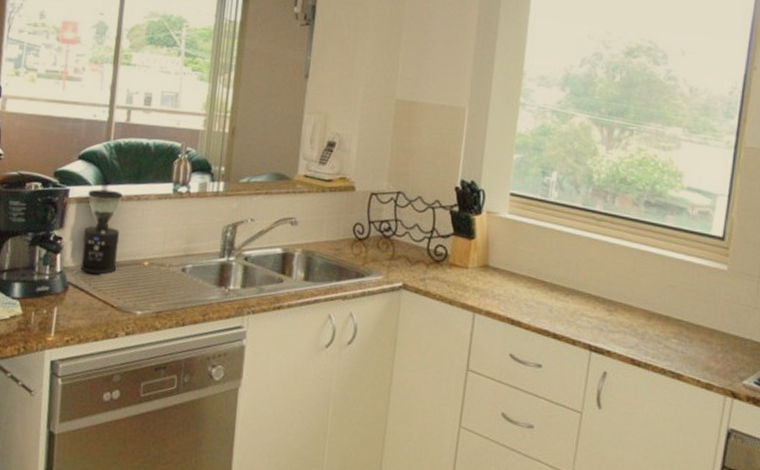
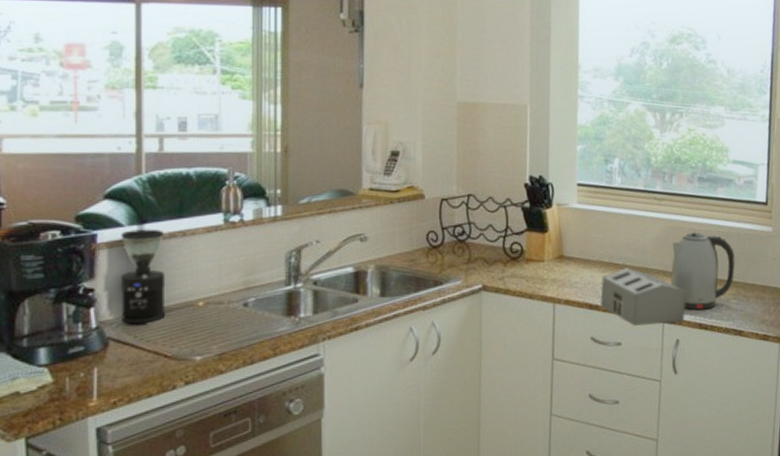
toaster: none [522,287,620,354] -> present [599,268,687,326]
kettle: none [603,259,680,345] -> present [671,232,735,311]

